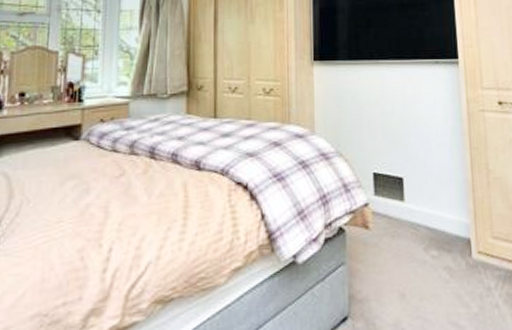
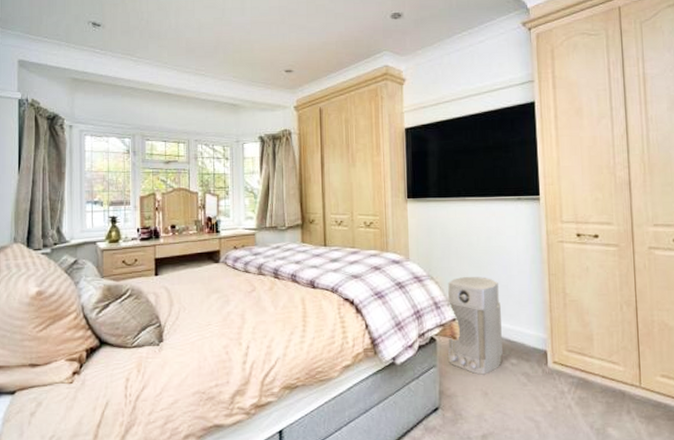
air purifier: none [358,152,422,272] -> present [447,277,503,375]

